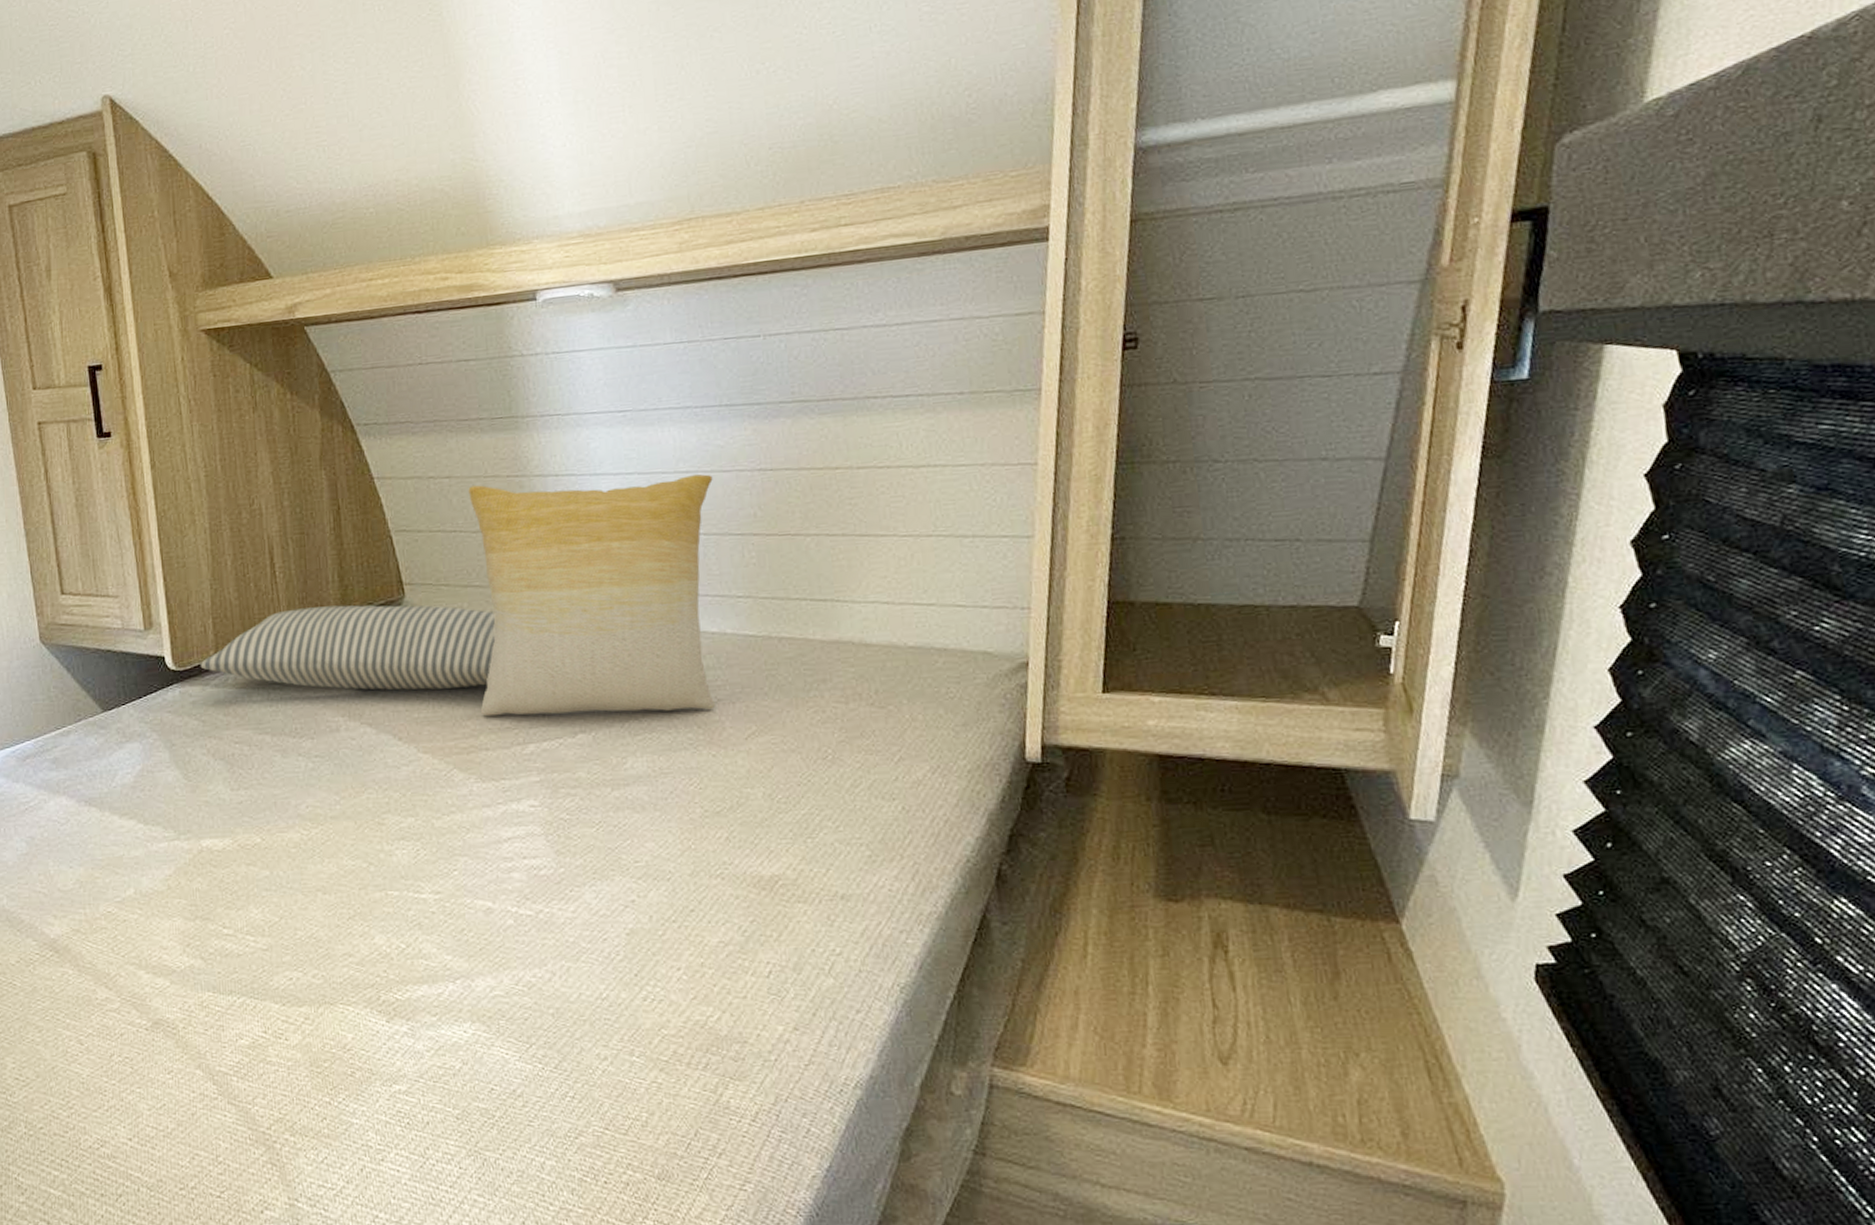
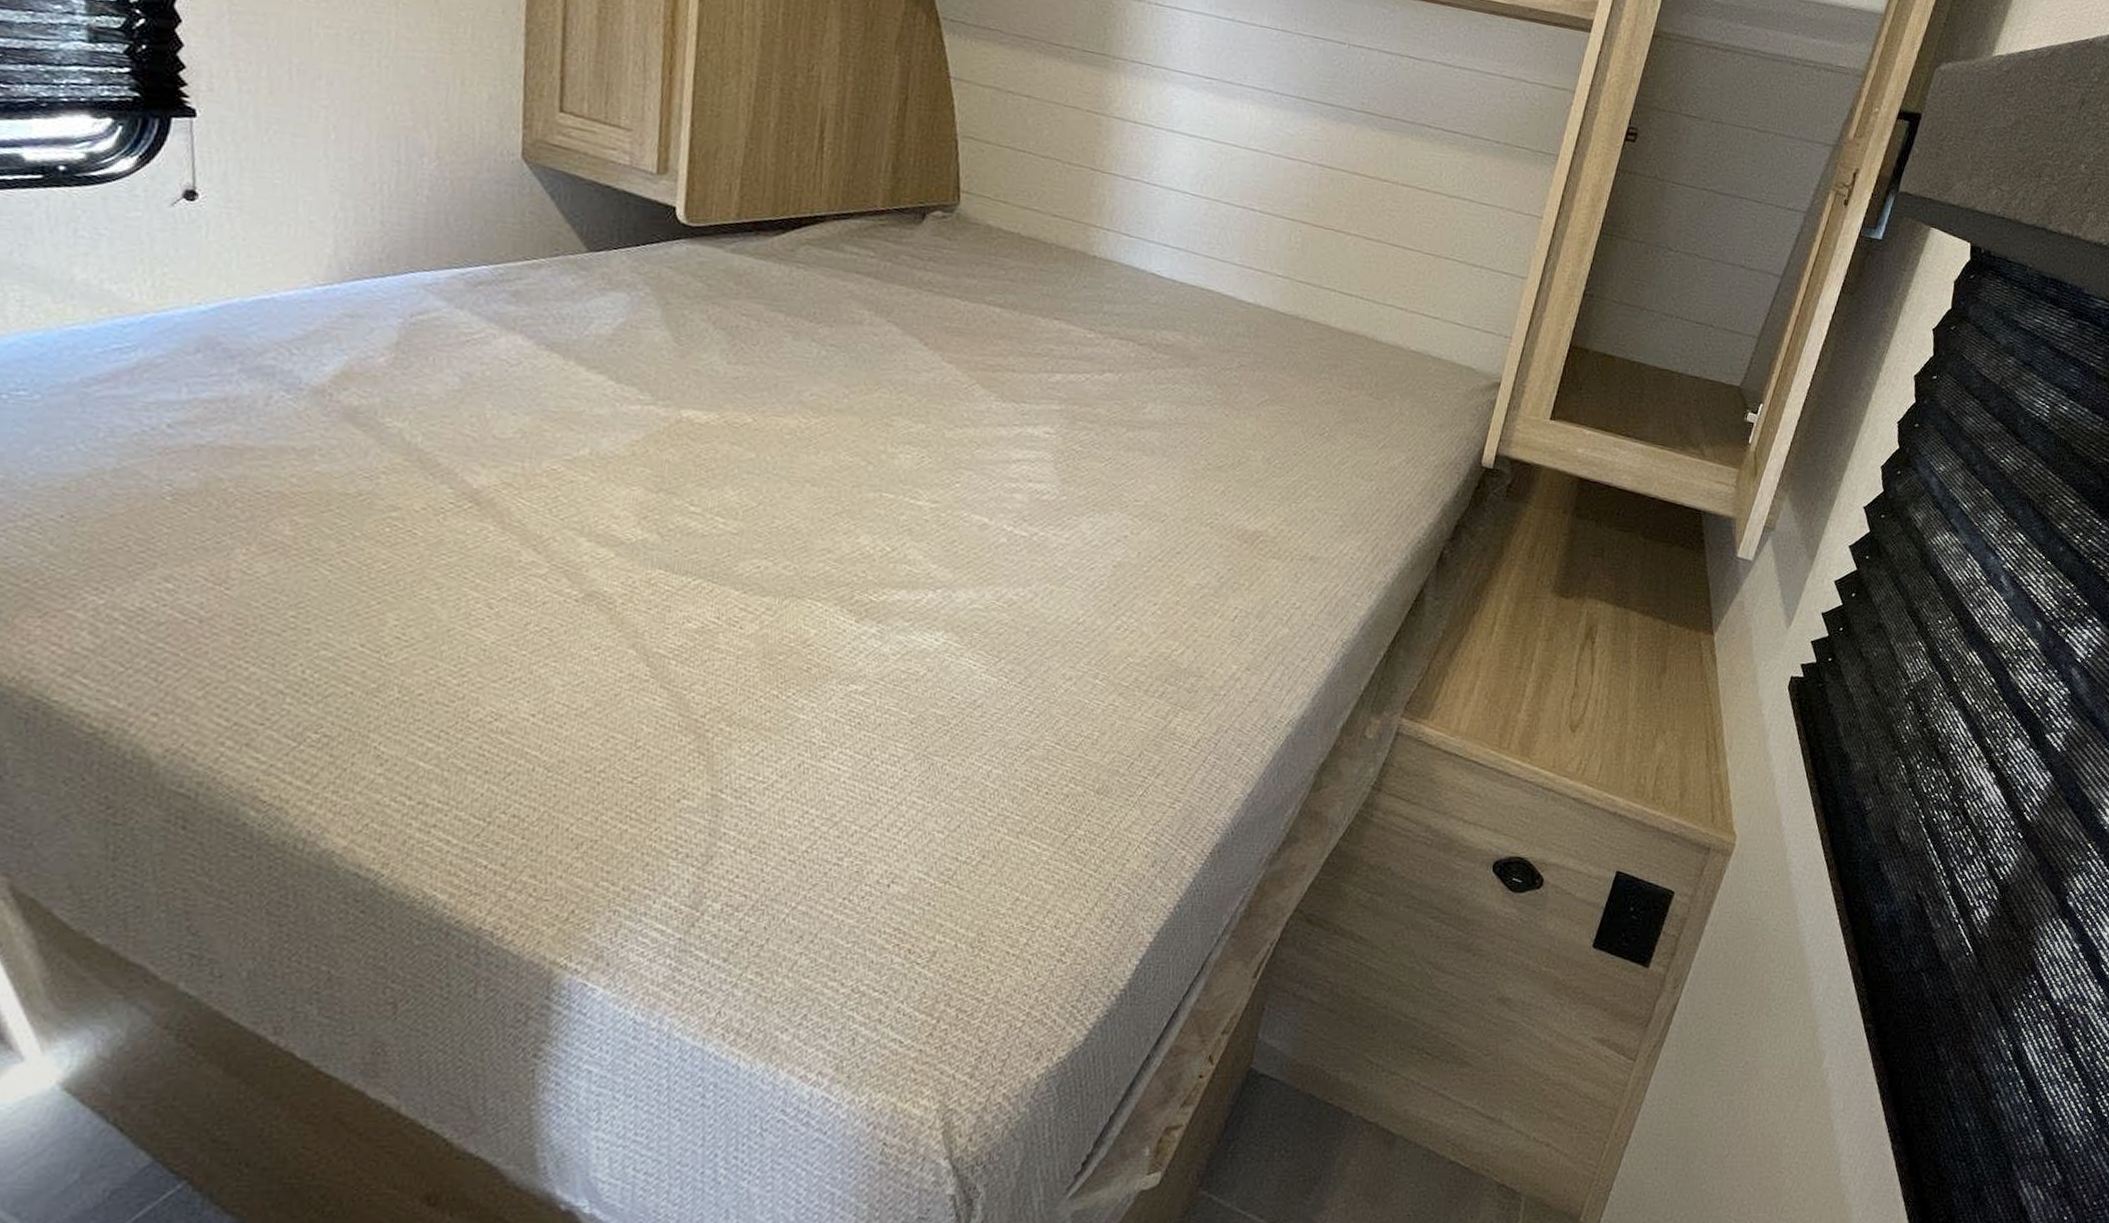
pillow: present [200,605,496,691] -> none [716,188,1049,309]
pillow: present [468,474,716,717] -> none [1014,111,1278,373]

